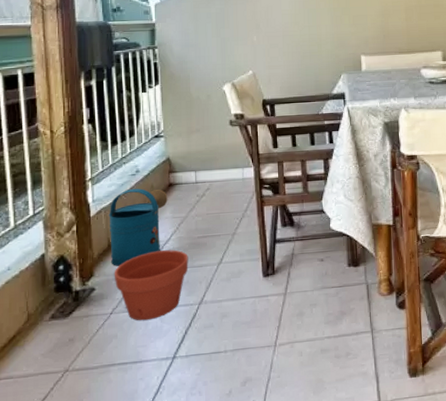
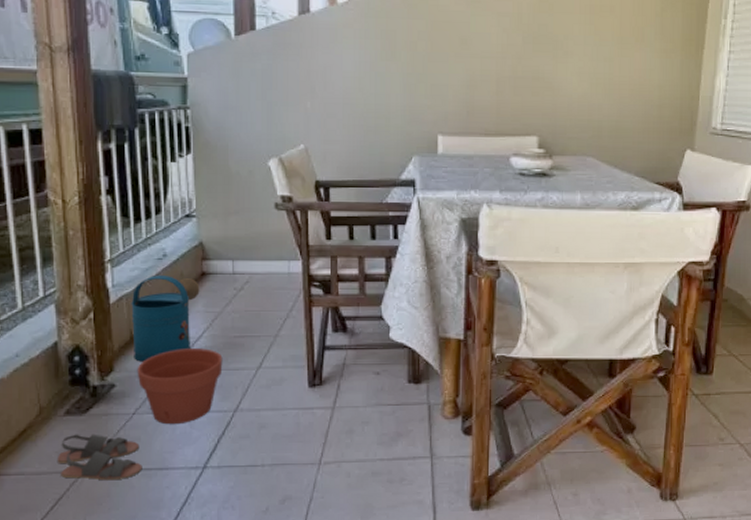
sandal: none [42,334,119,378] -> present [57,434,142,481]

